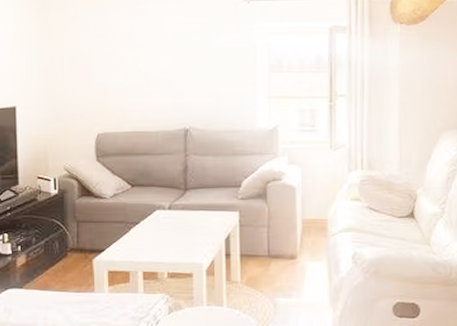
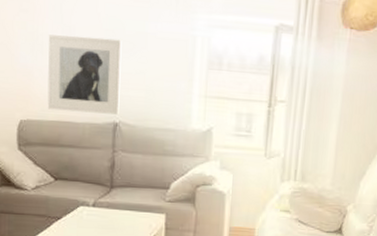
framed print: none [122,53,189,122] -> present [47,35,122,115]

